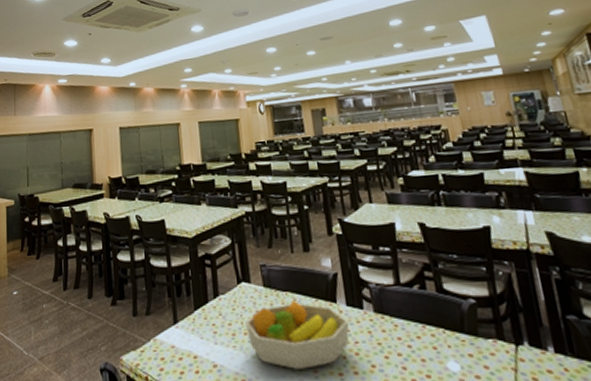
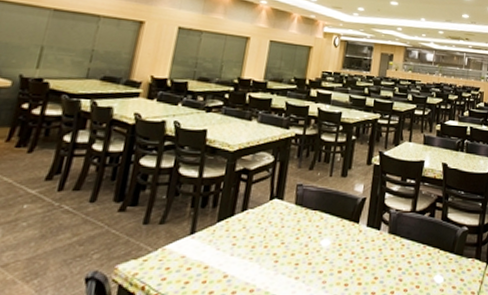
fruit bowl: present [245,301,349,369] -> none [267,219,365,280]

